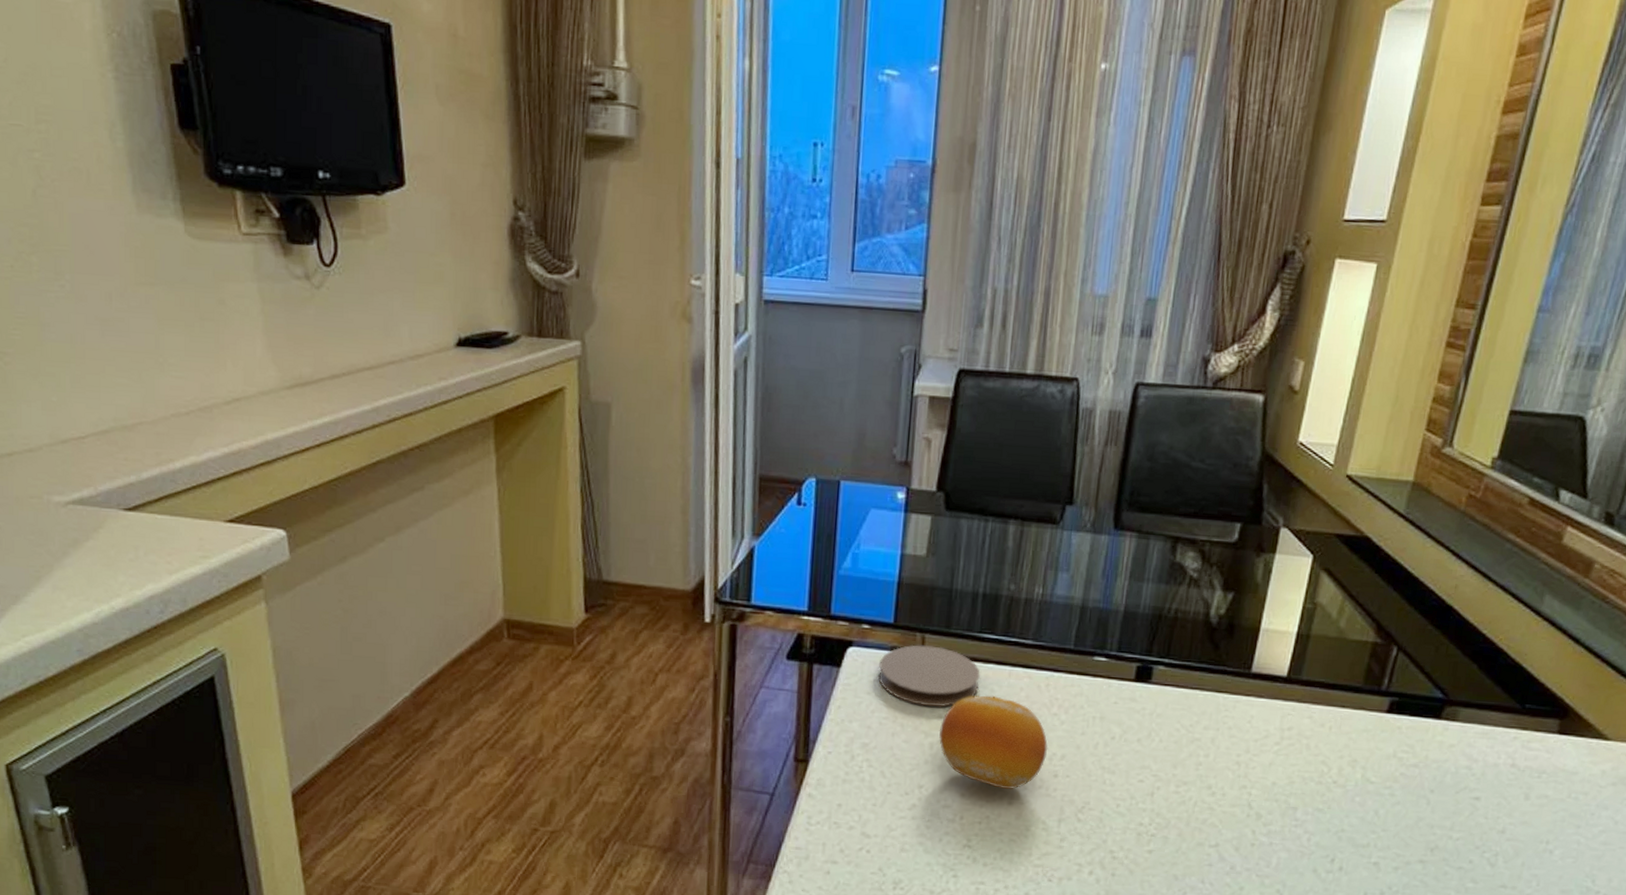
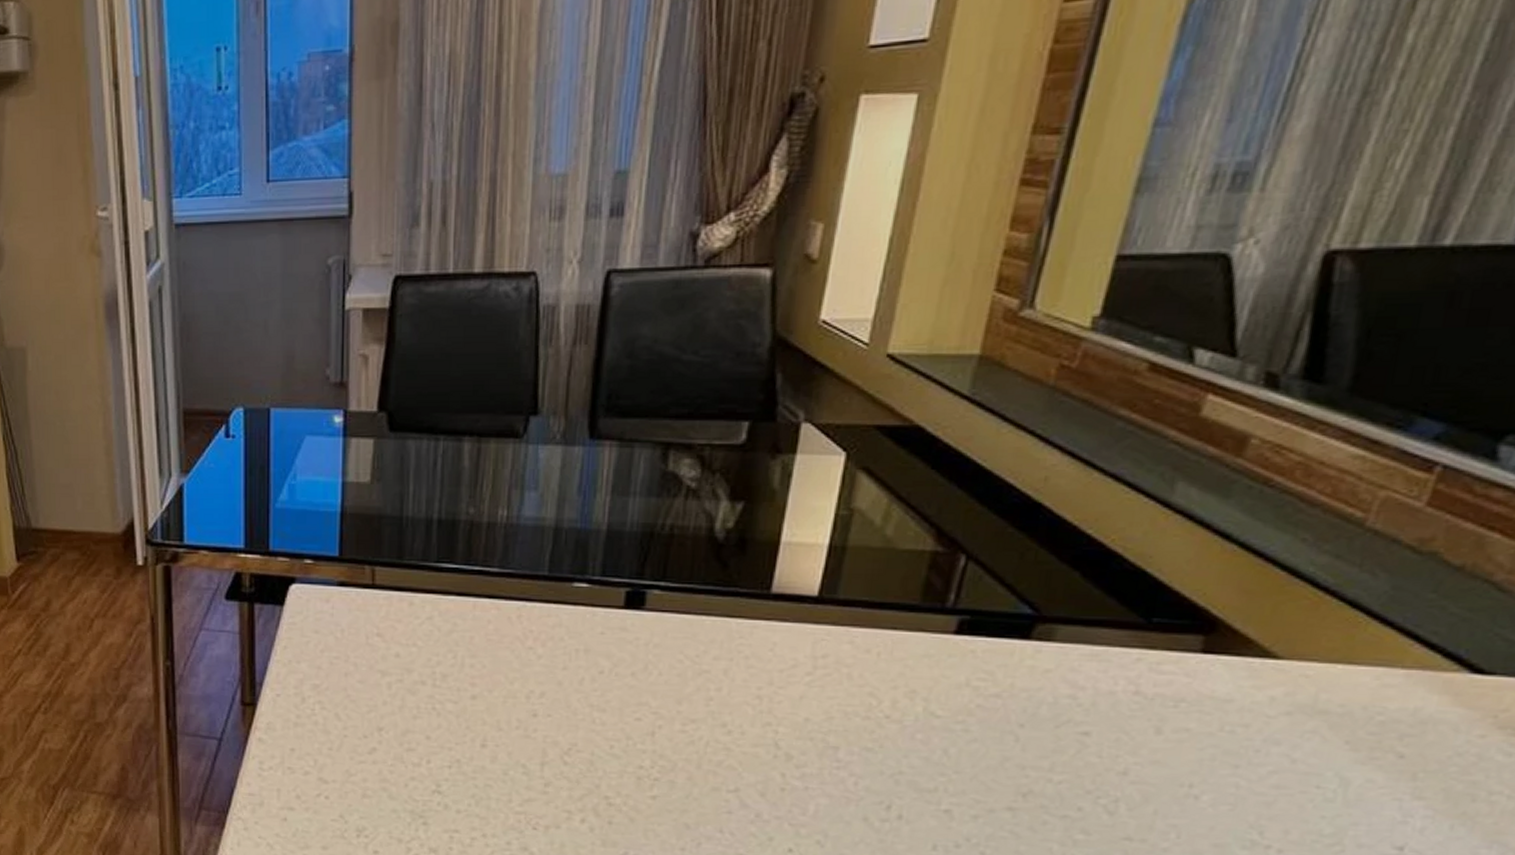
coaster: present [878,644,980,707] -> none [326,578,440,644]
fruit: present [939,695,1048,790] -> none [397,630,524,731]

